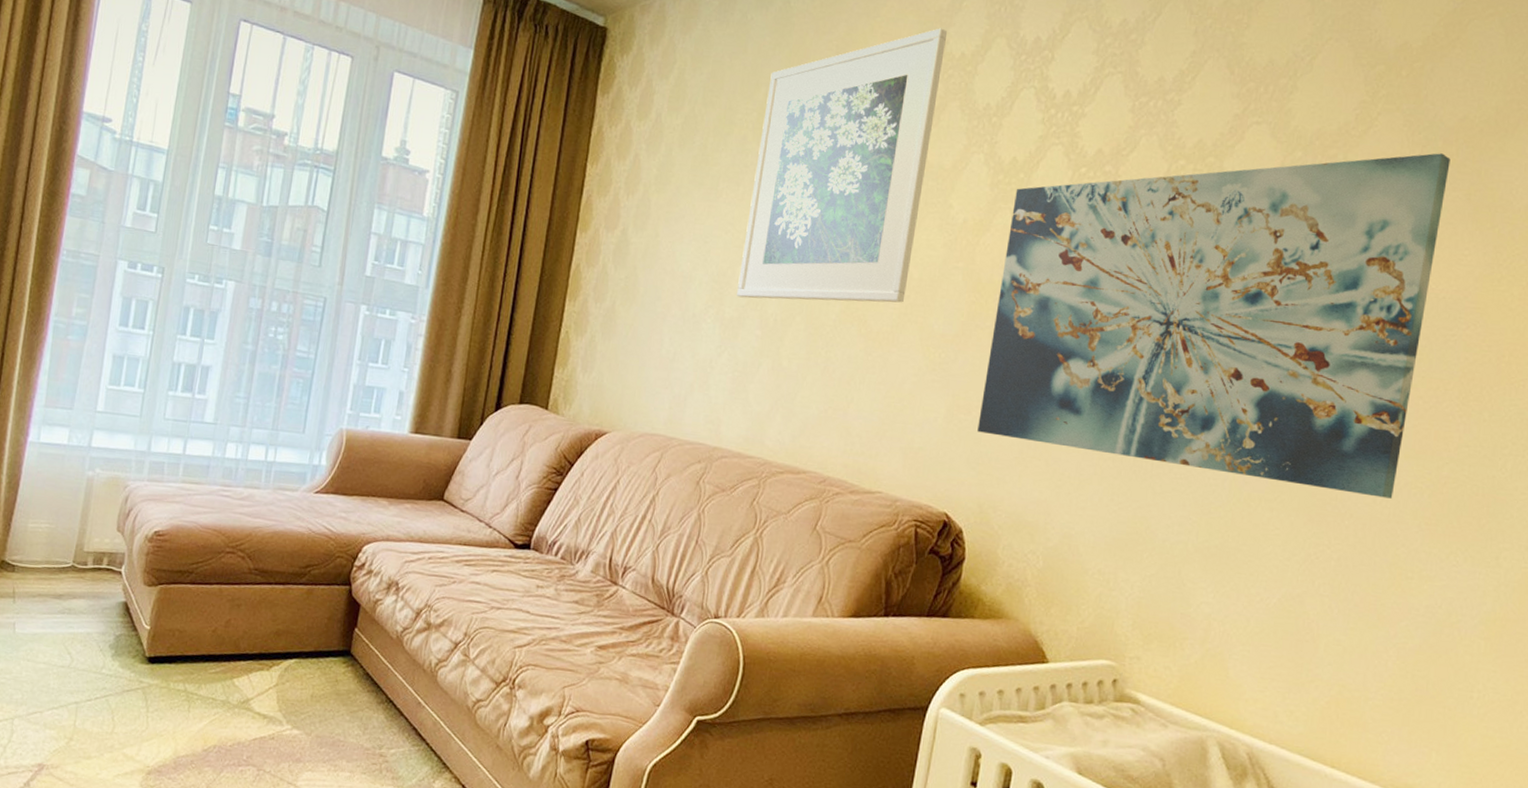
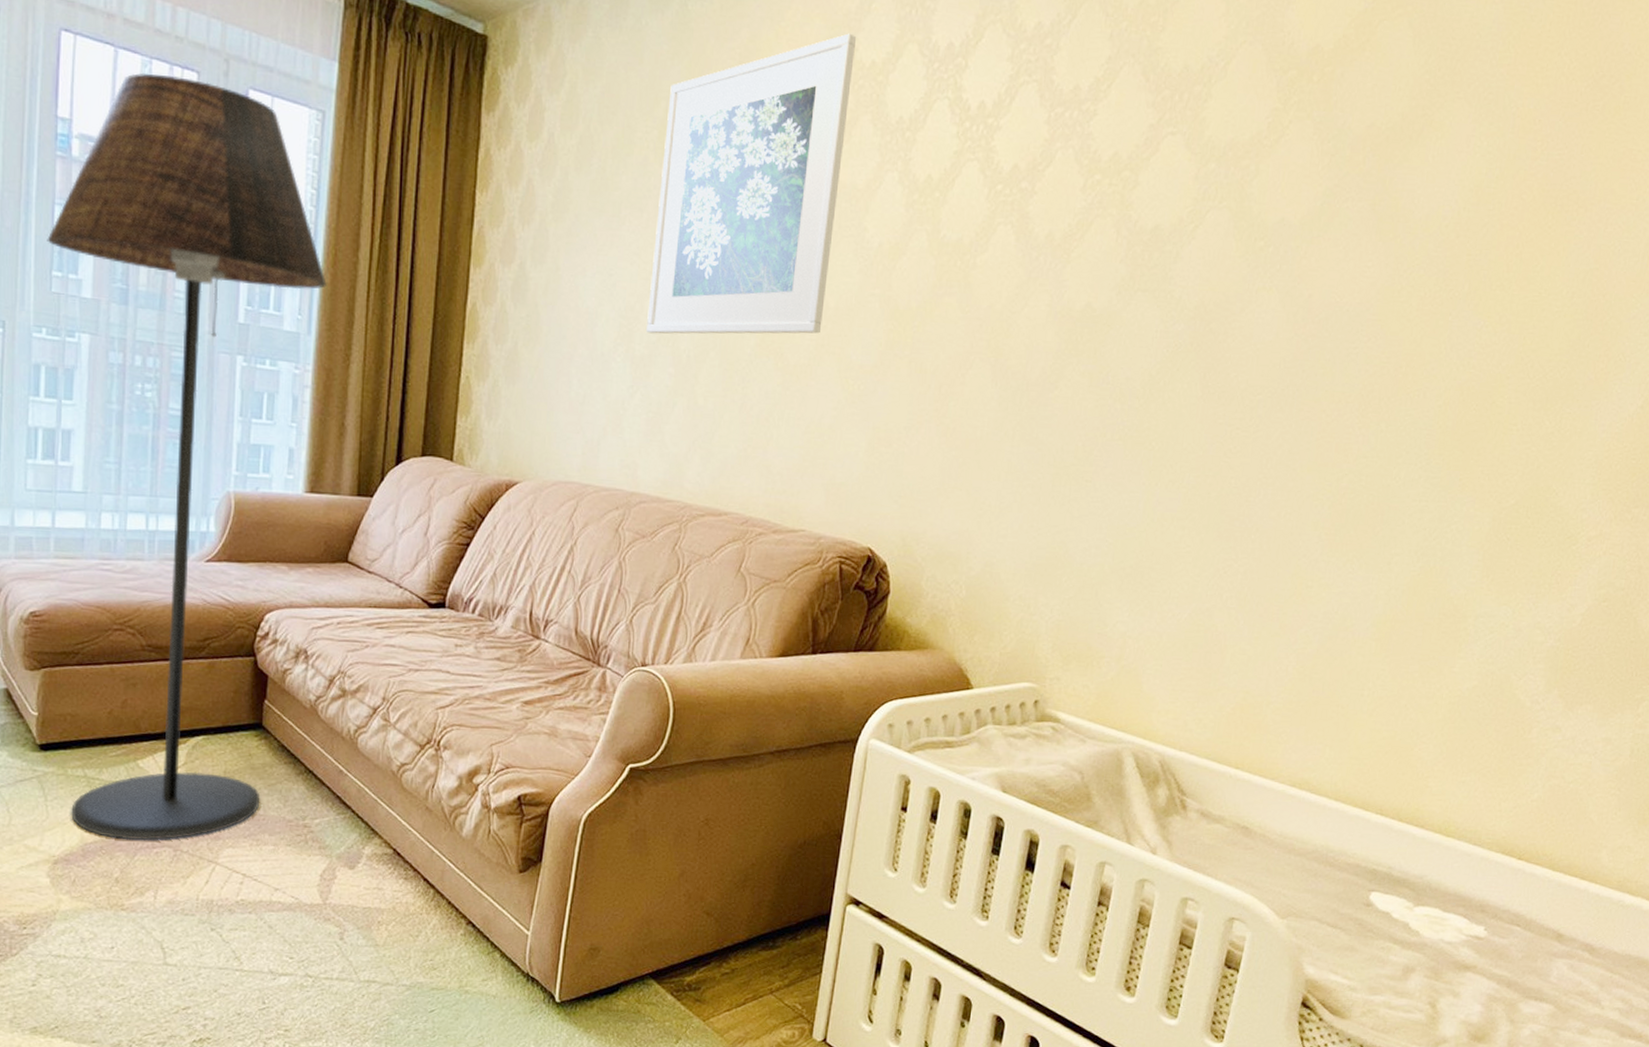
floor lamp: none [168,57,447,759] -> present [47,72,327,841]
wall art: present [977,153,1451,499] -> none [899,162,1357,512]

